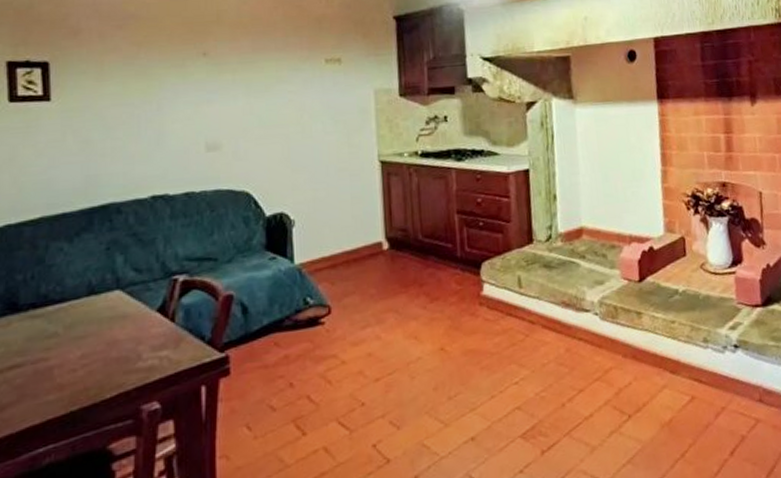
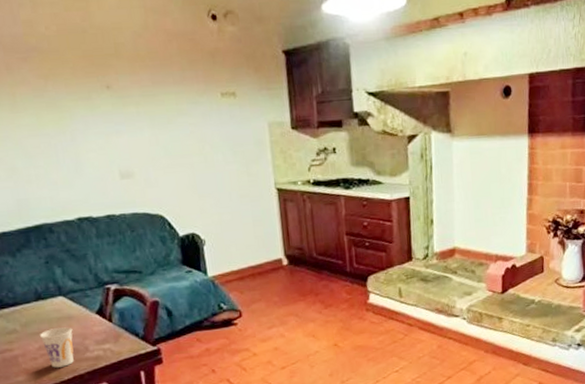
cup: none [85,328,126,383] -> present [40,327,74,368]

